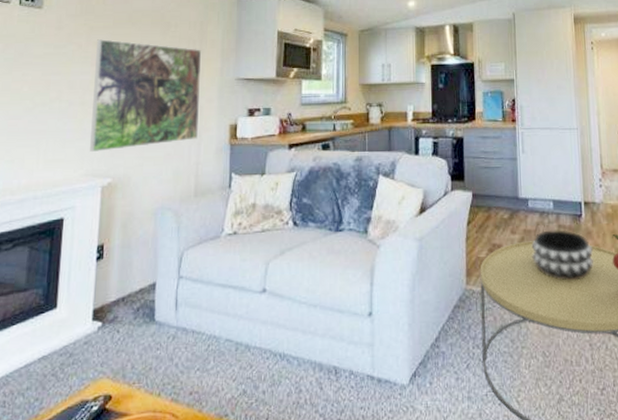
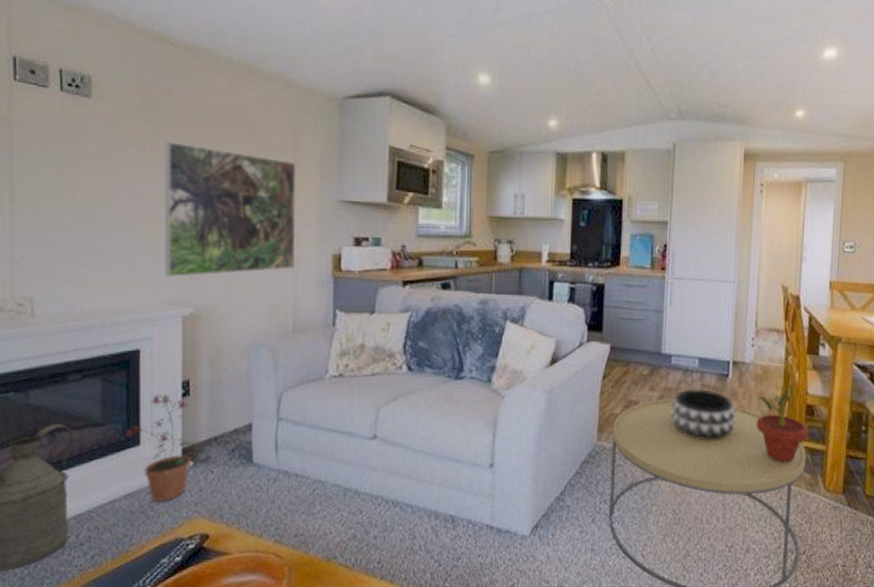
potted plant: none [44,258,103,364] -> present [124,393,193,503]

